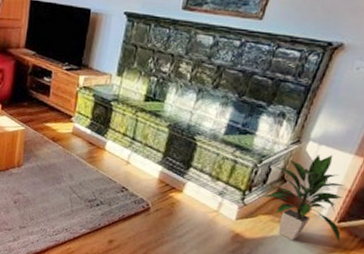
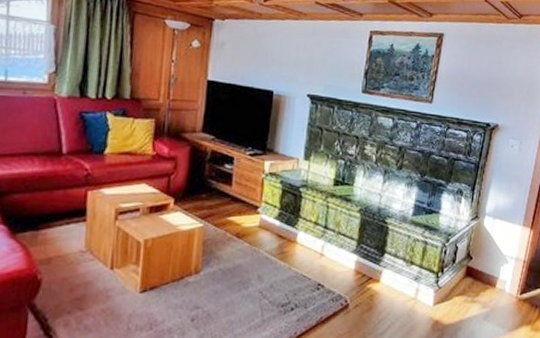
indoor plant: present [262,155,345,243] -> none [454,228,526,320]

